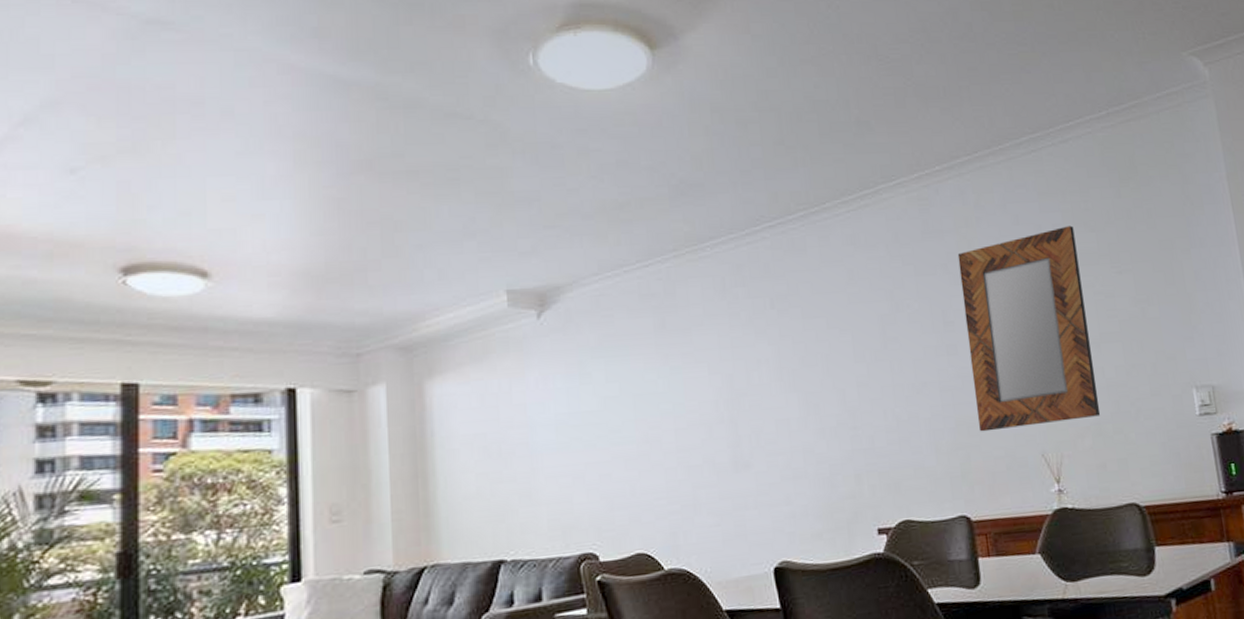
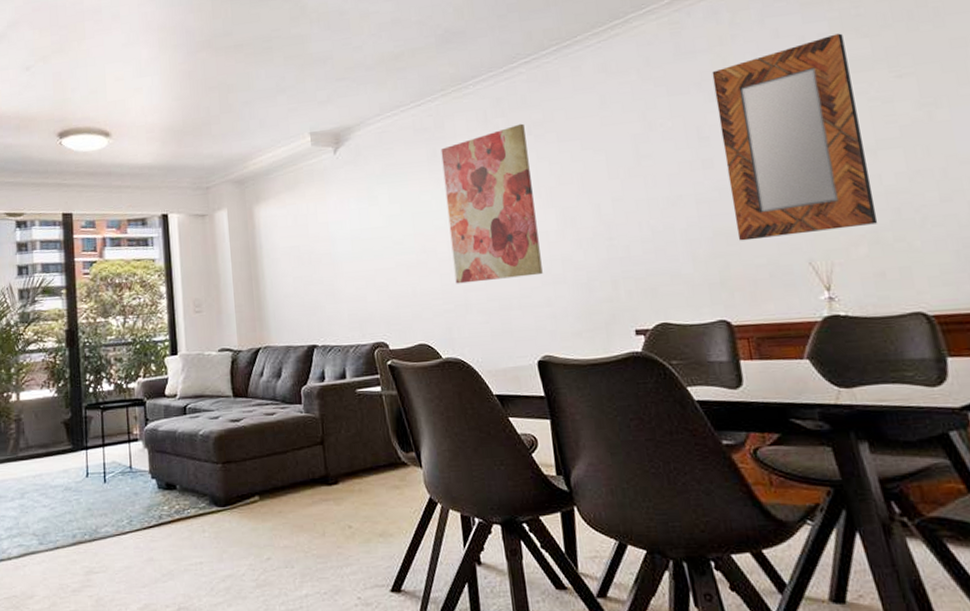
wall art: none [670,295,782,480] -> present [440,123,543,284]

